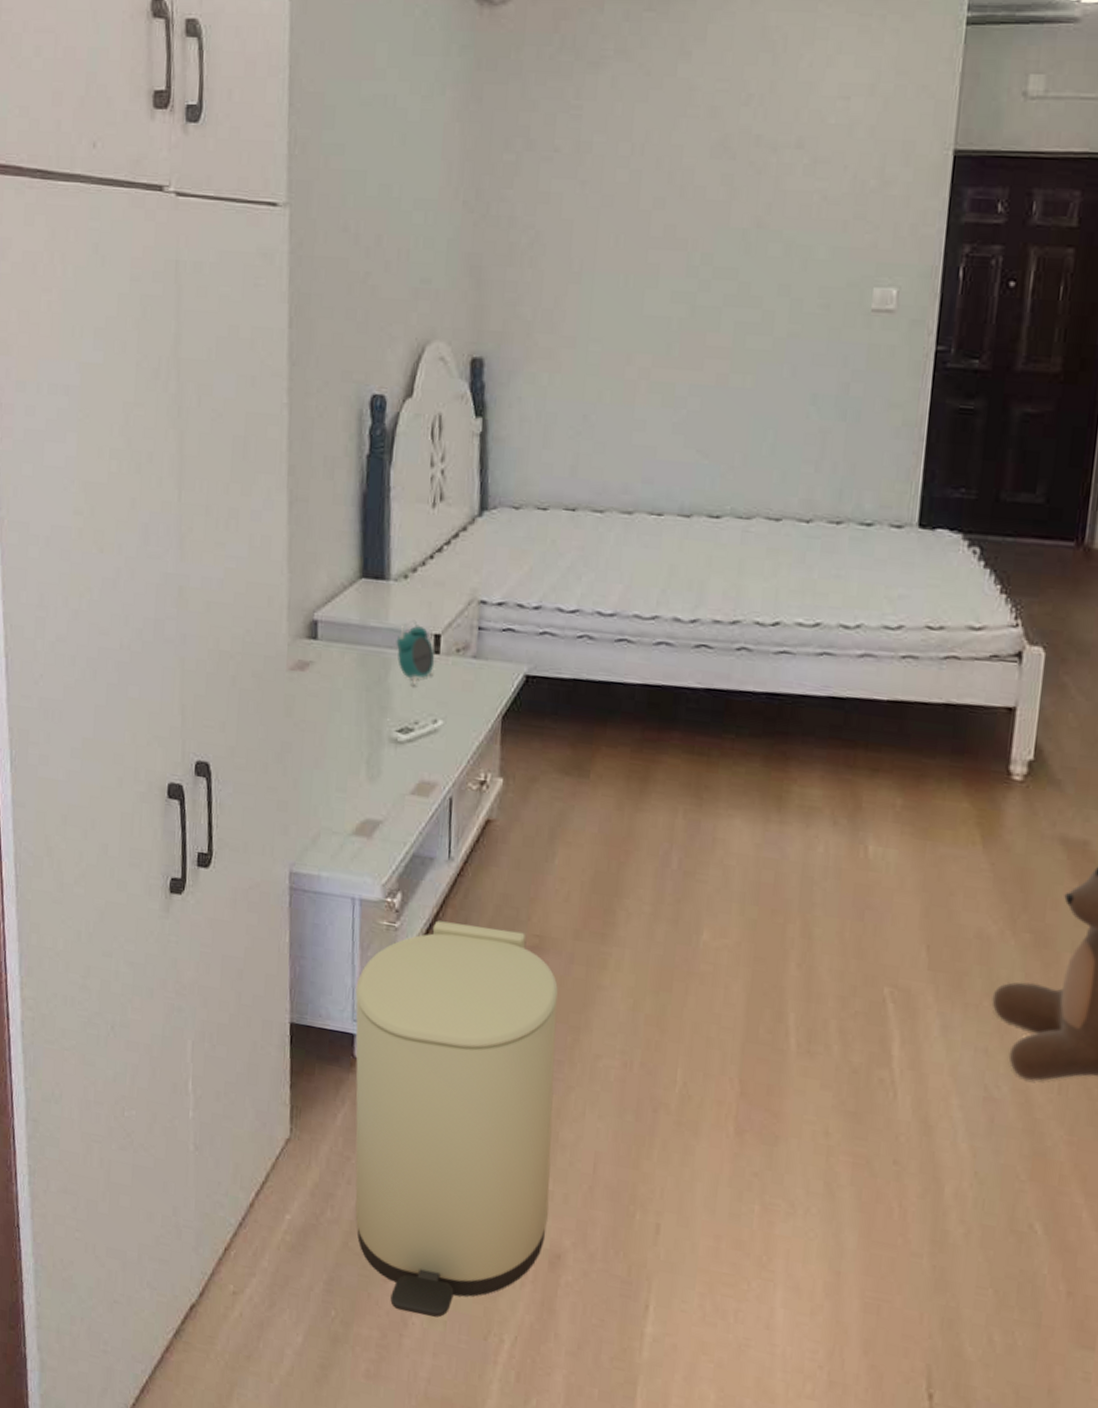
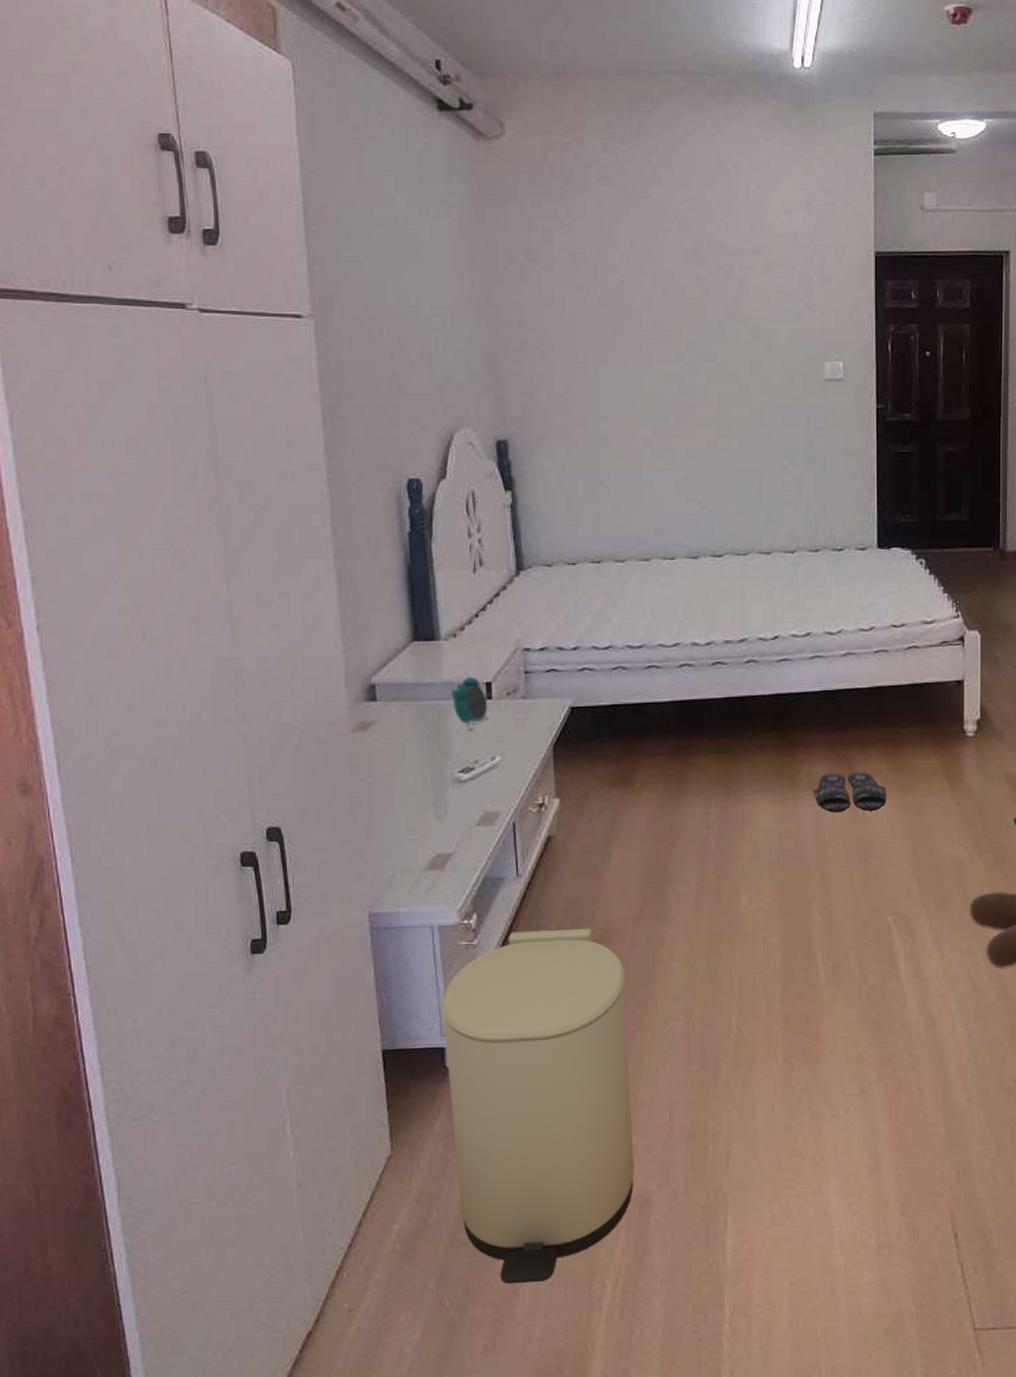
slippers: none [803,798,899,854] -> present [813,772,887,813]

